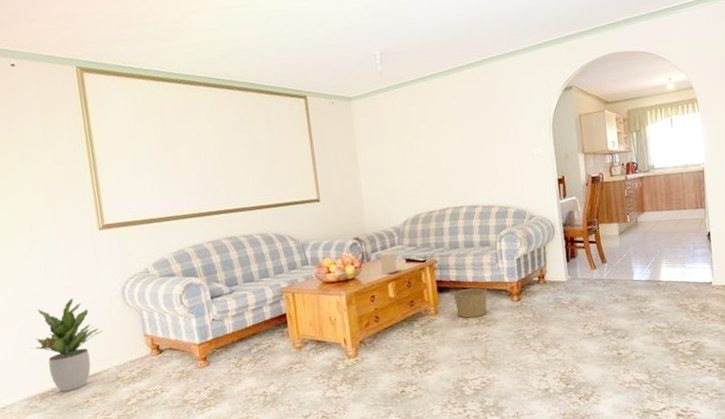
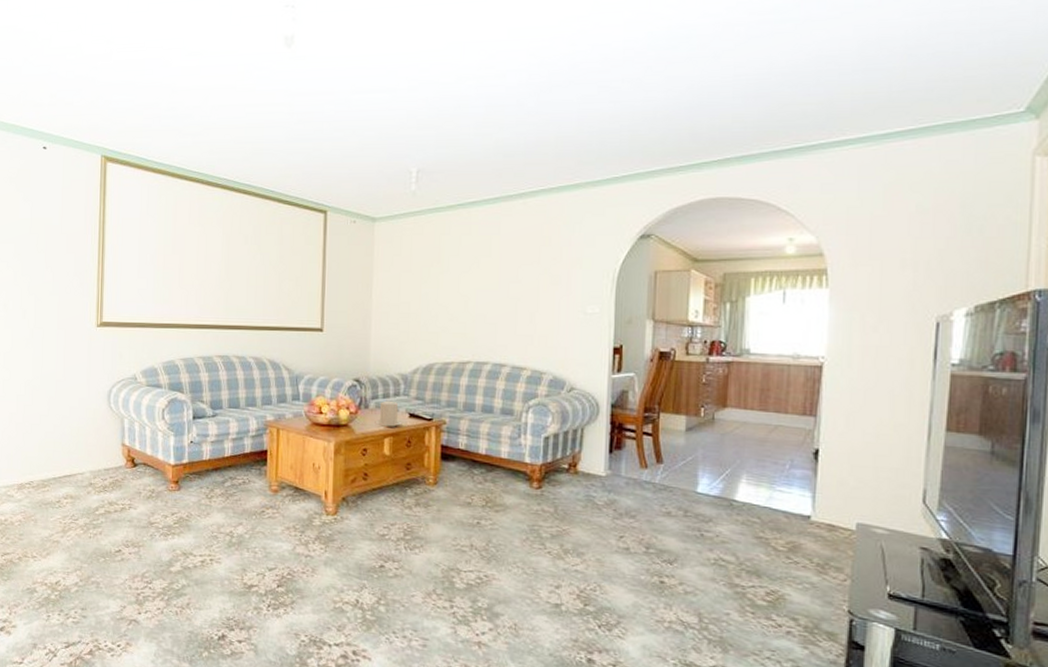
potted plant: present [30,298,103,392] -> none [17,393,84,488]
basket: present [453,286,487,318] -> none [459,461,501,498]

